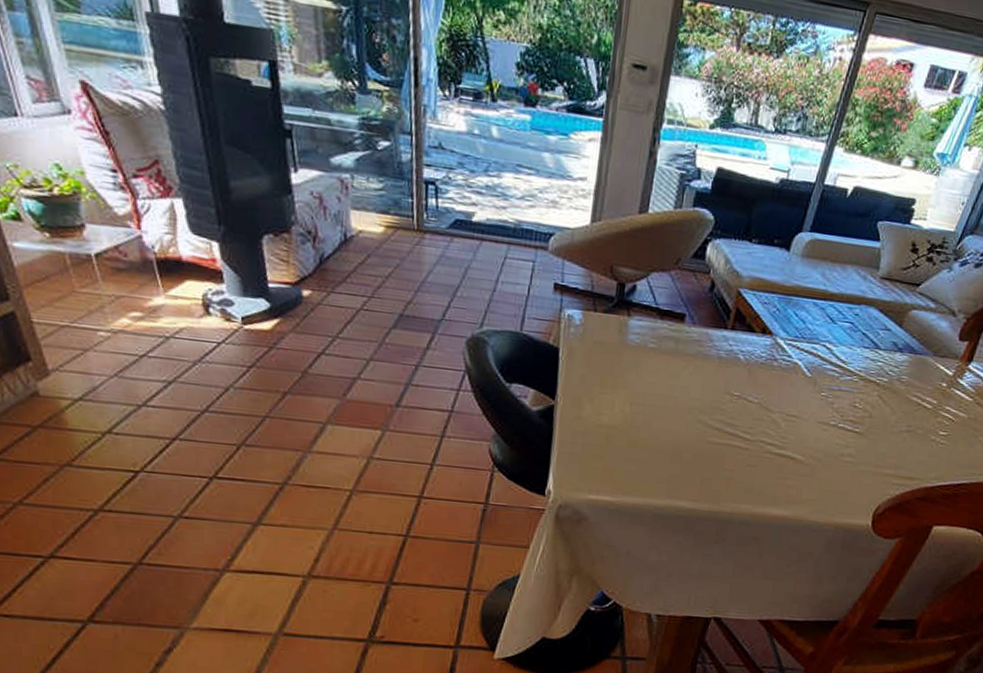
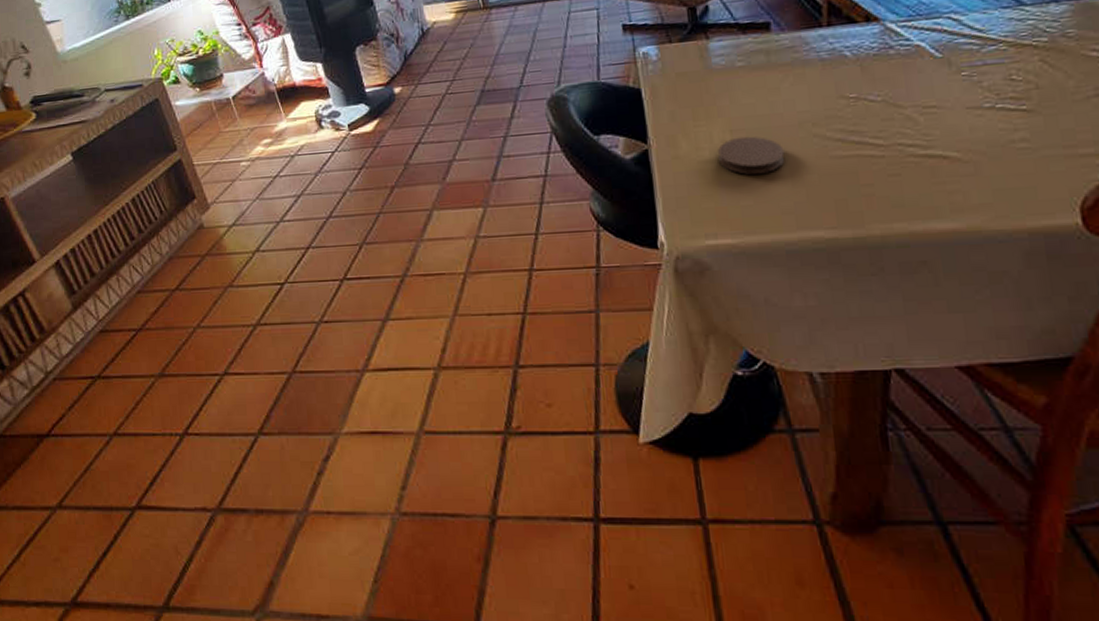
coaster: none [615,410,672,446] -> present [718,136,785,175]

